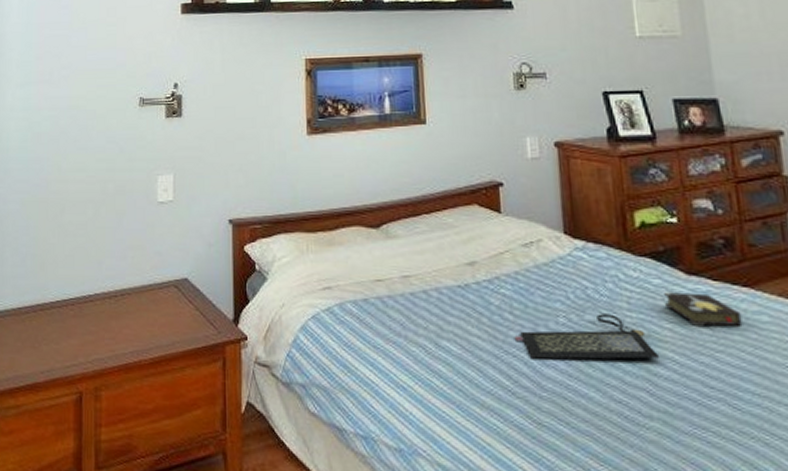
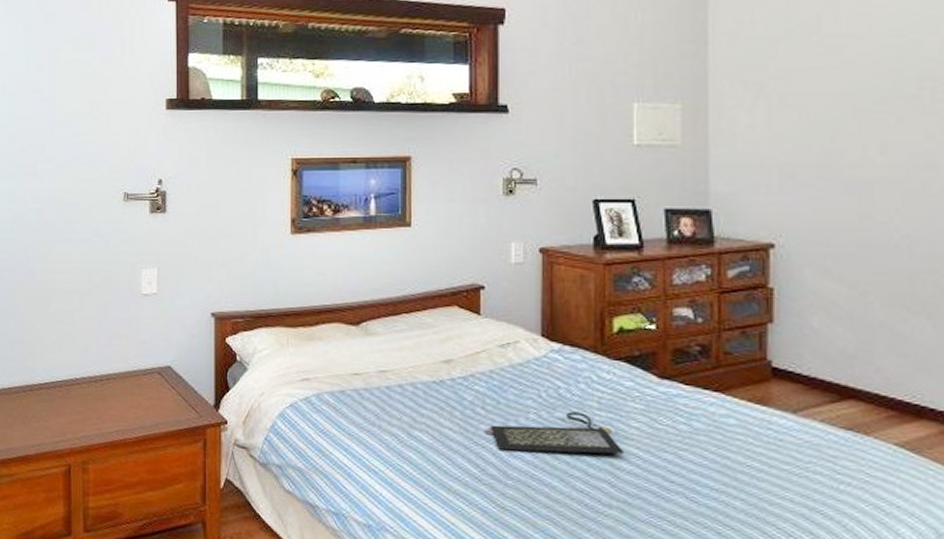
hardback book: present [664,292,743,326] -> none [634,394,709,428]

